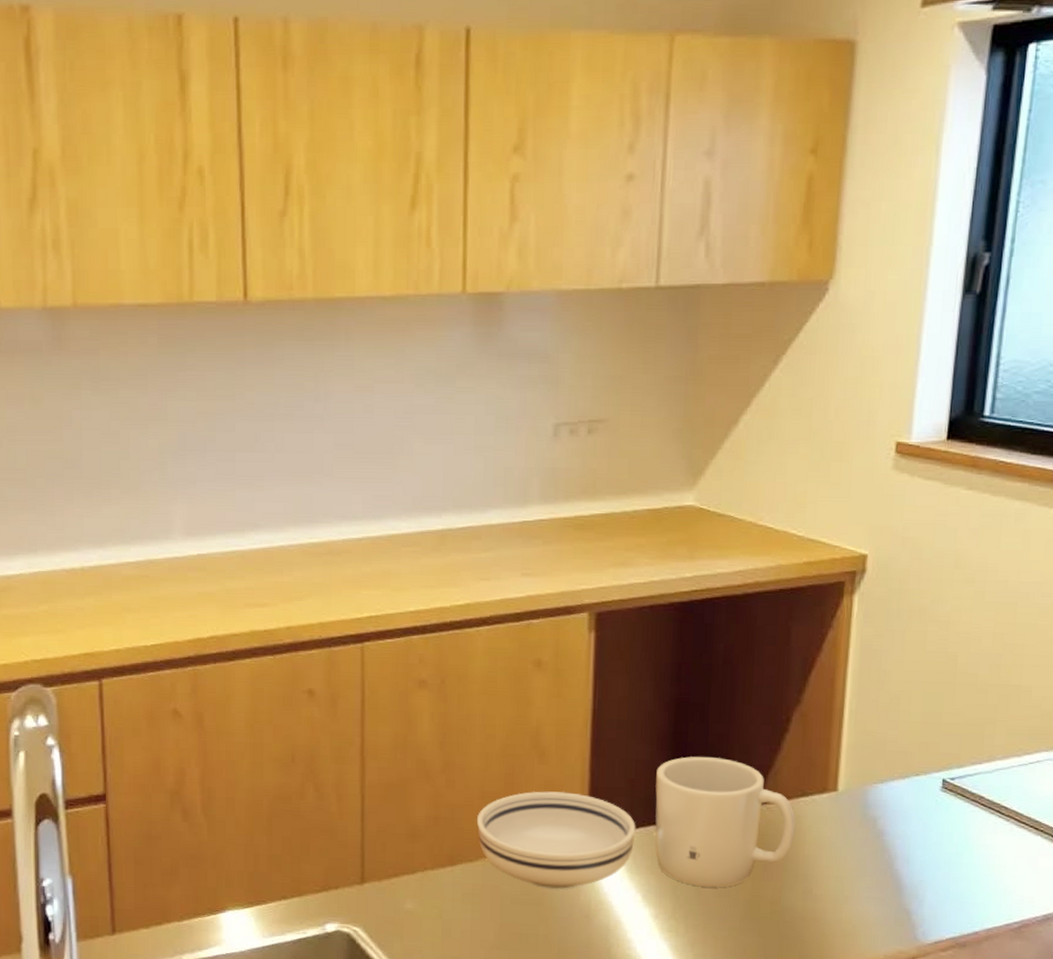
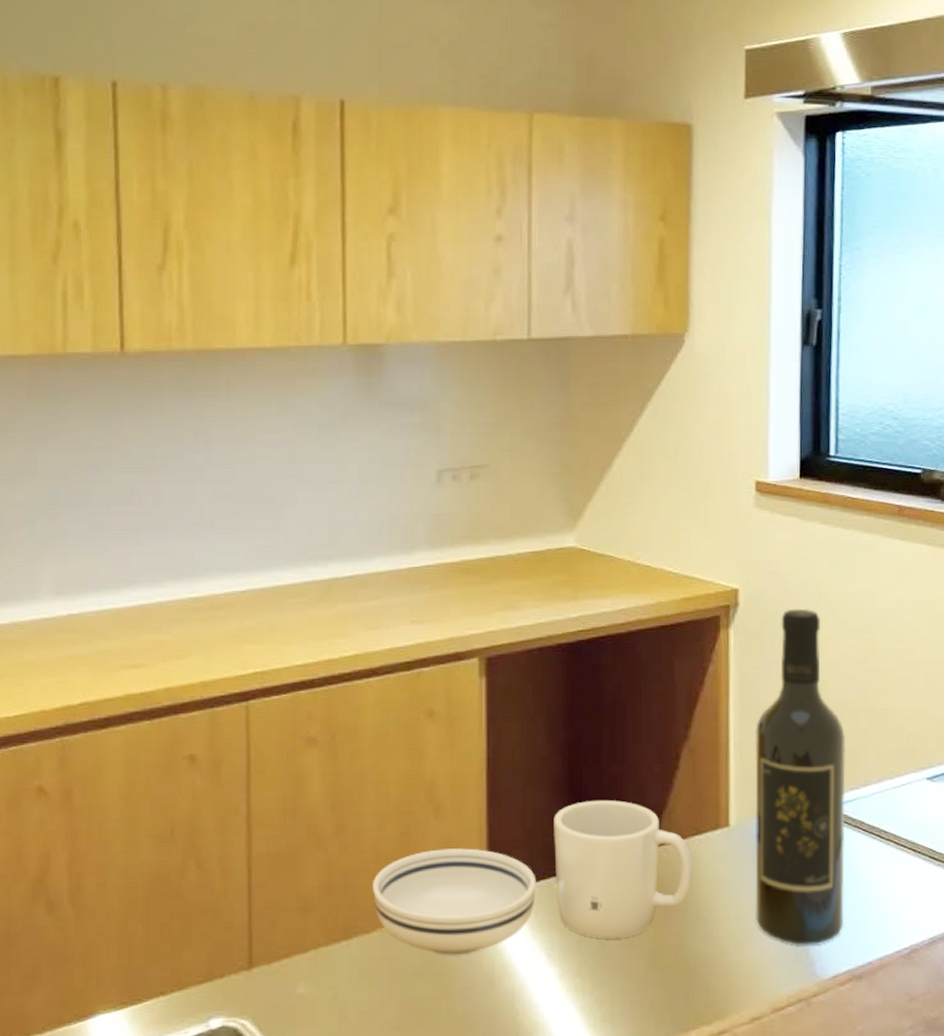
wine bottle: none [858,577,973,910] -> present [755,608,846,945]

